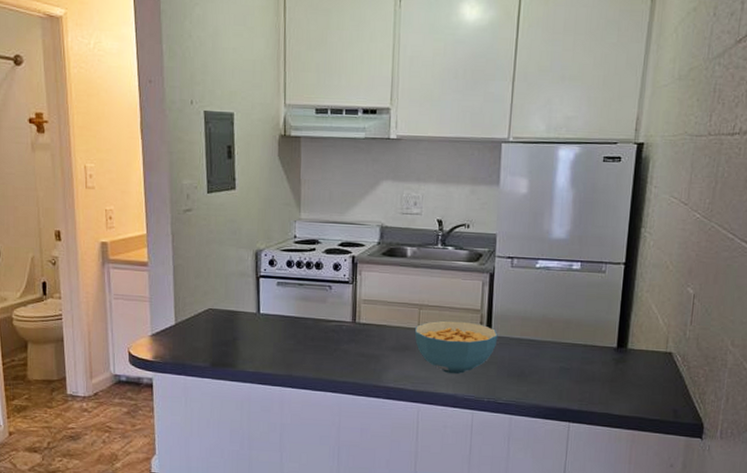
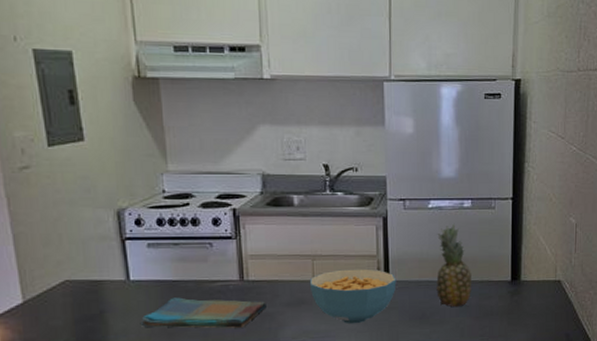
dish towel: none [264,332,374,366] -> present [140,297,266,328]
fruit: none [537,284,576,369] -> present [436,223,473,308]

